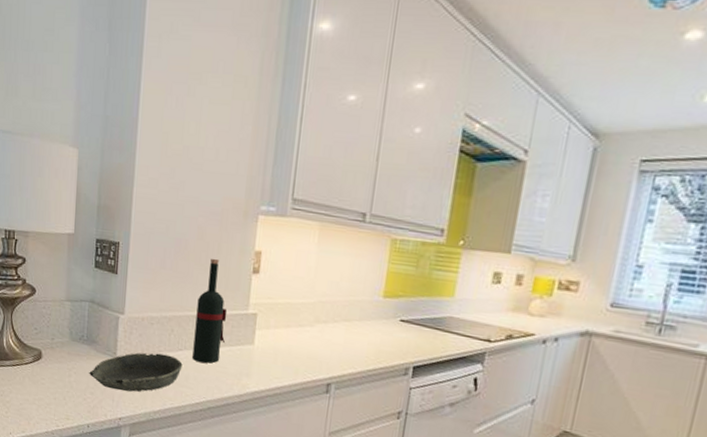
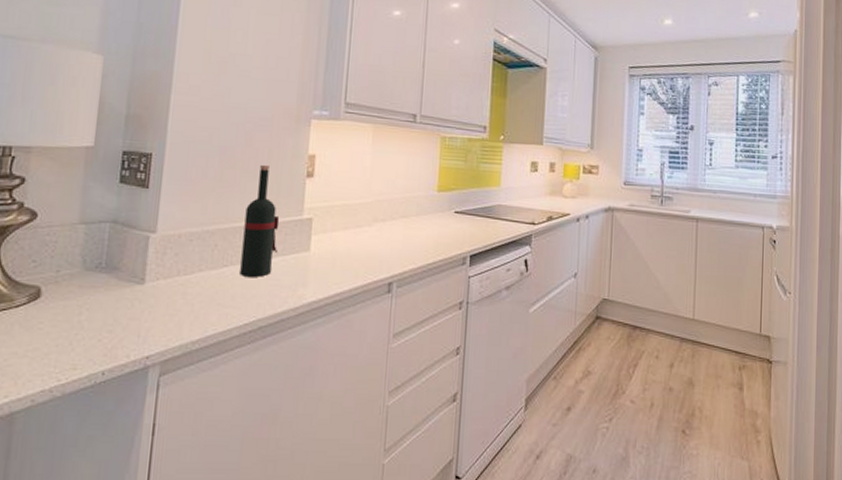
bowl: present [89,352,183,392] -> none [107,273,228,323]

